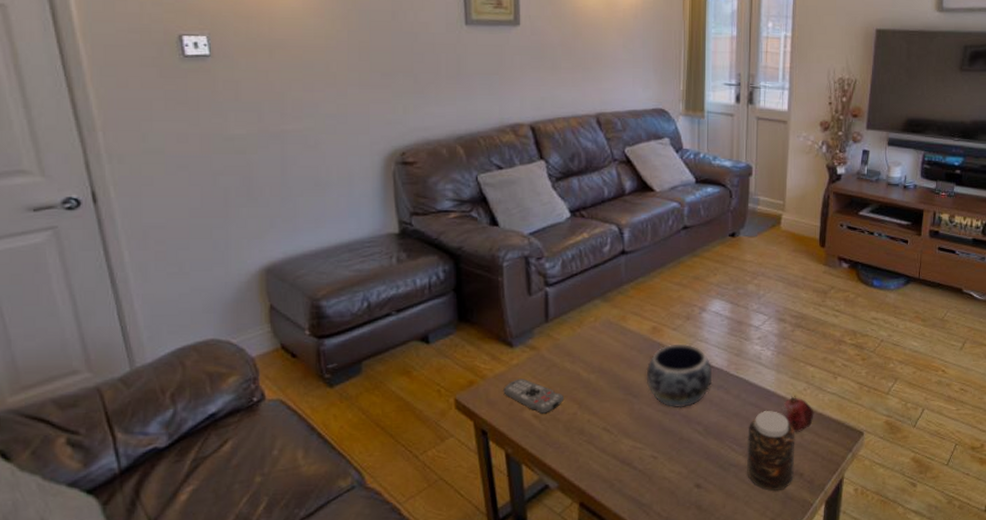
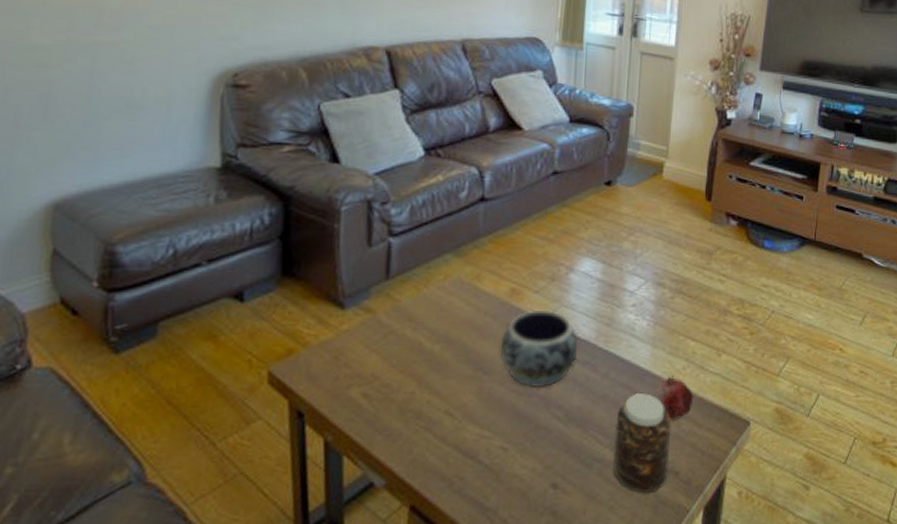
remote control: present [503,378,565,415] -> none [328,348,402,393]

